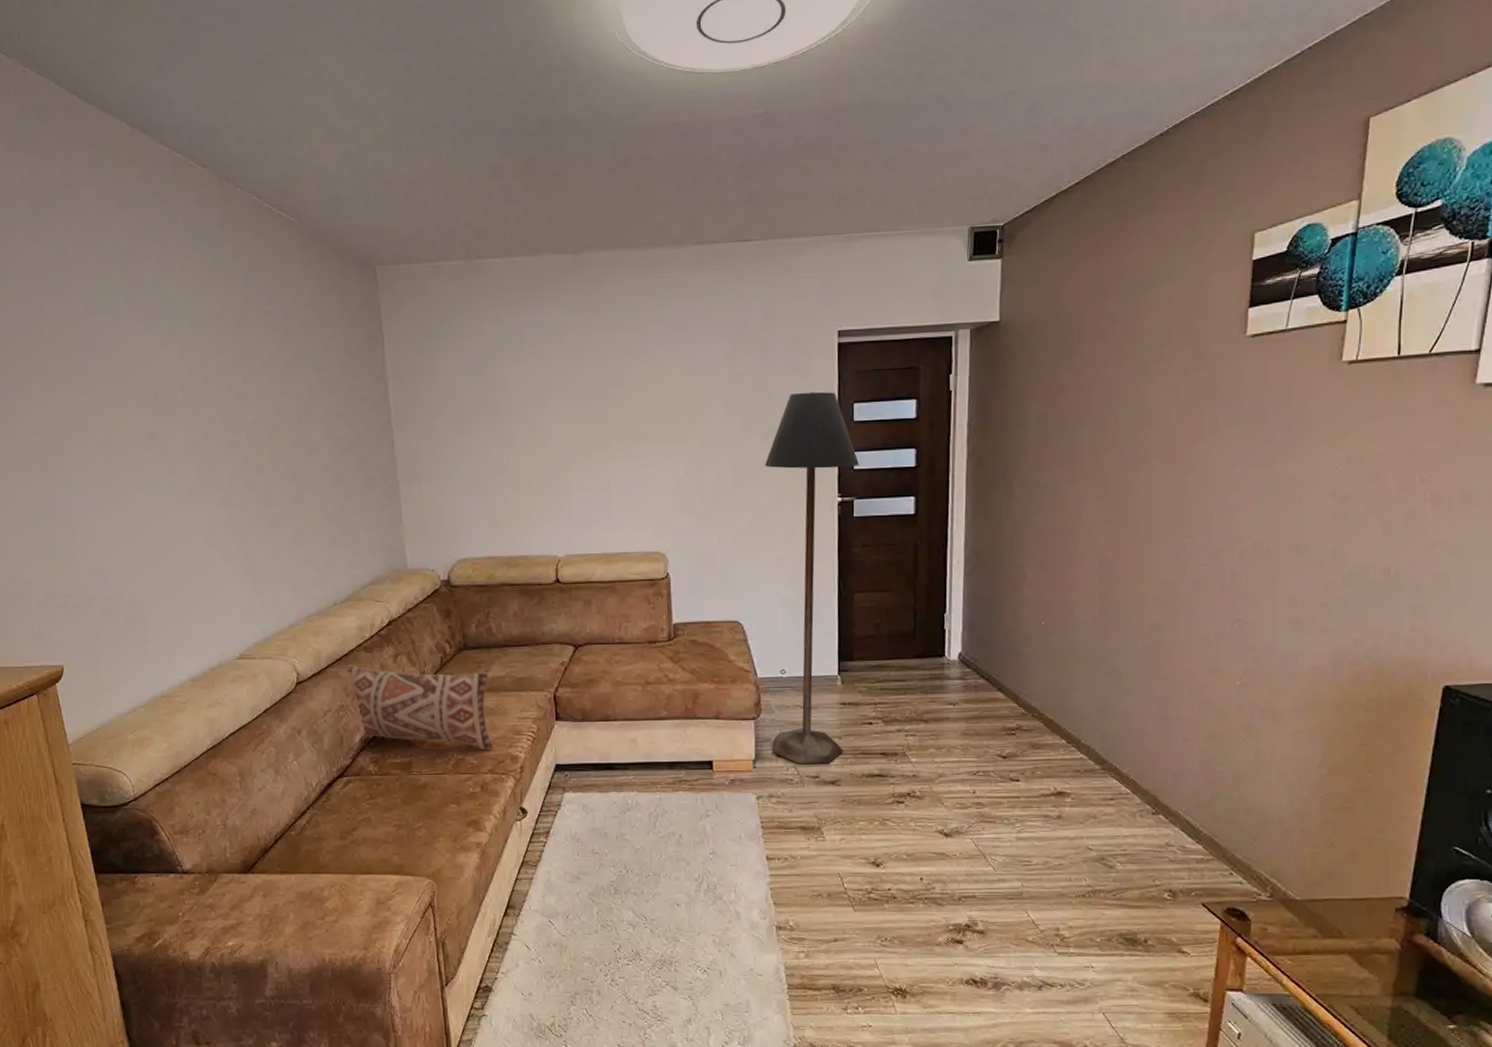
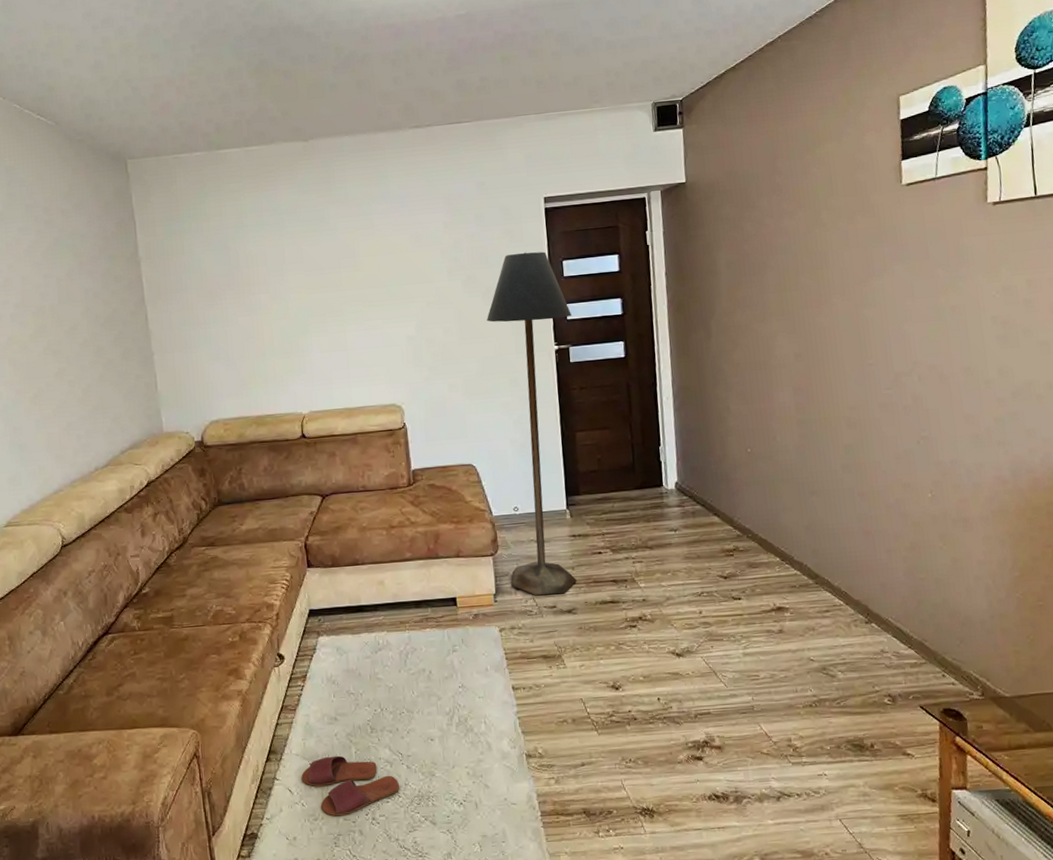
pillow: present [347,665,493,751] -> none [109,525,250,601]
slippers: none [539,915,642,975] -> present [301,755,400,816]

